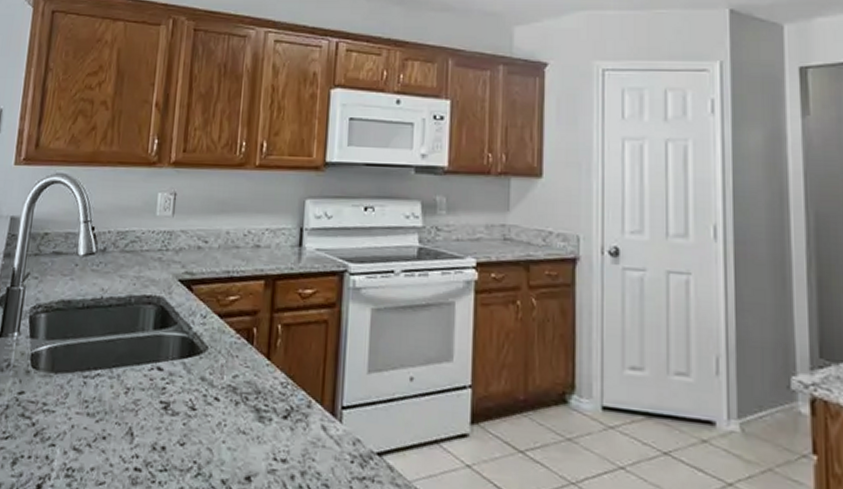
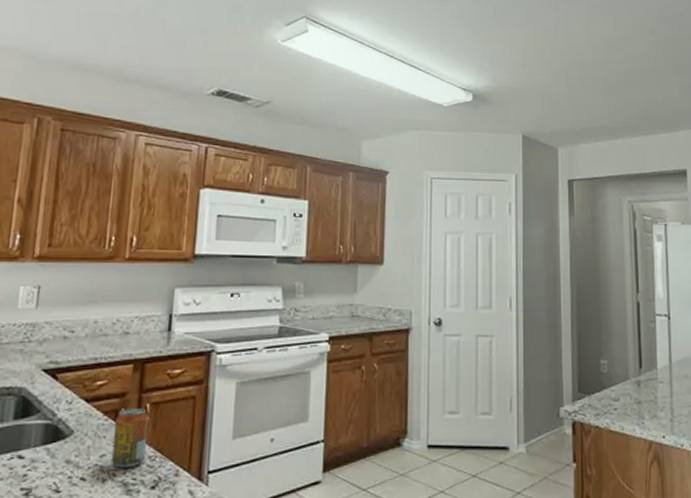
beverage can: none [243,327,280,393] -> present [111,407,148,468]

